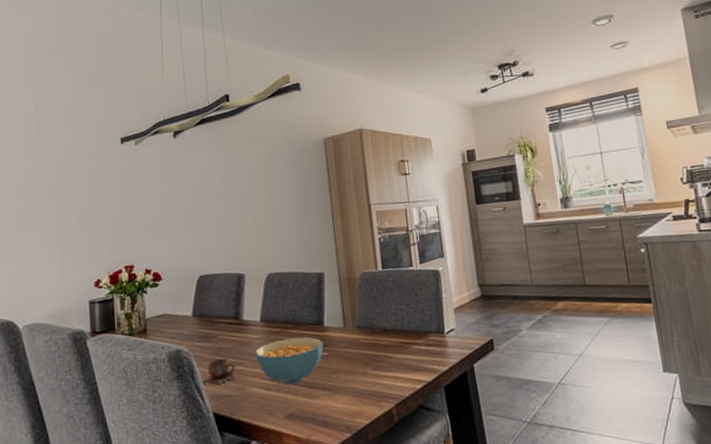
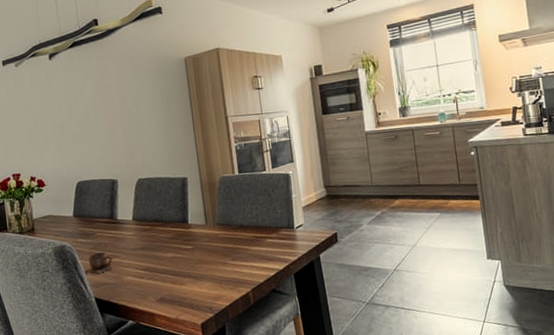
cereal bowl: present [255,337,324,385] -> none [129,233,188,274]

